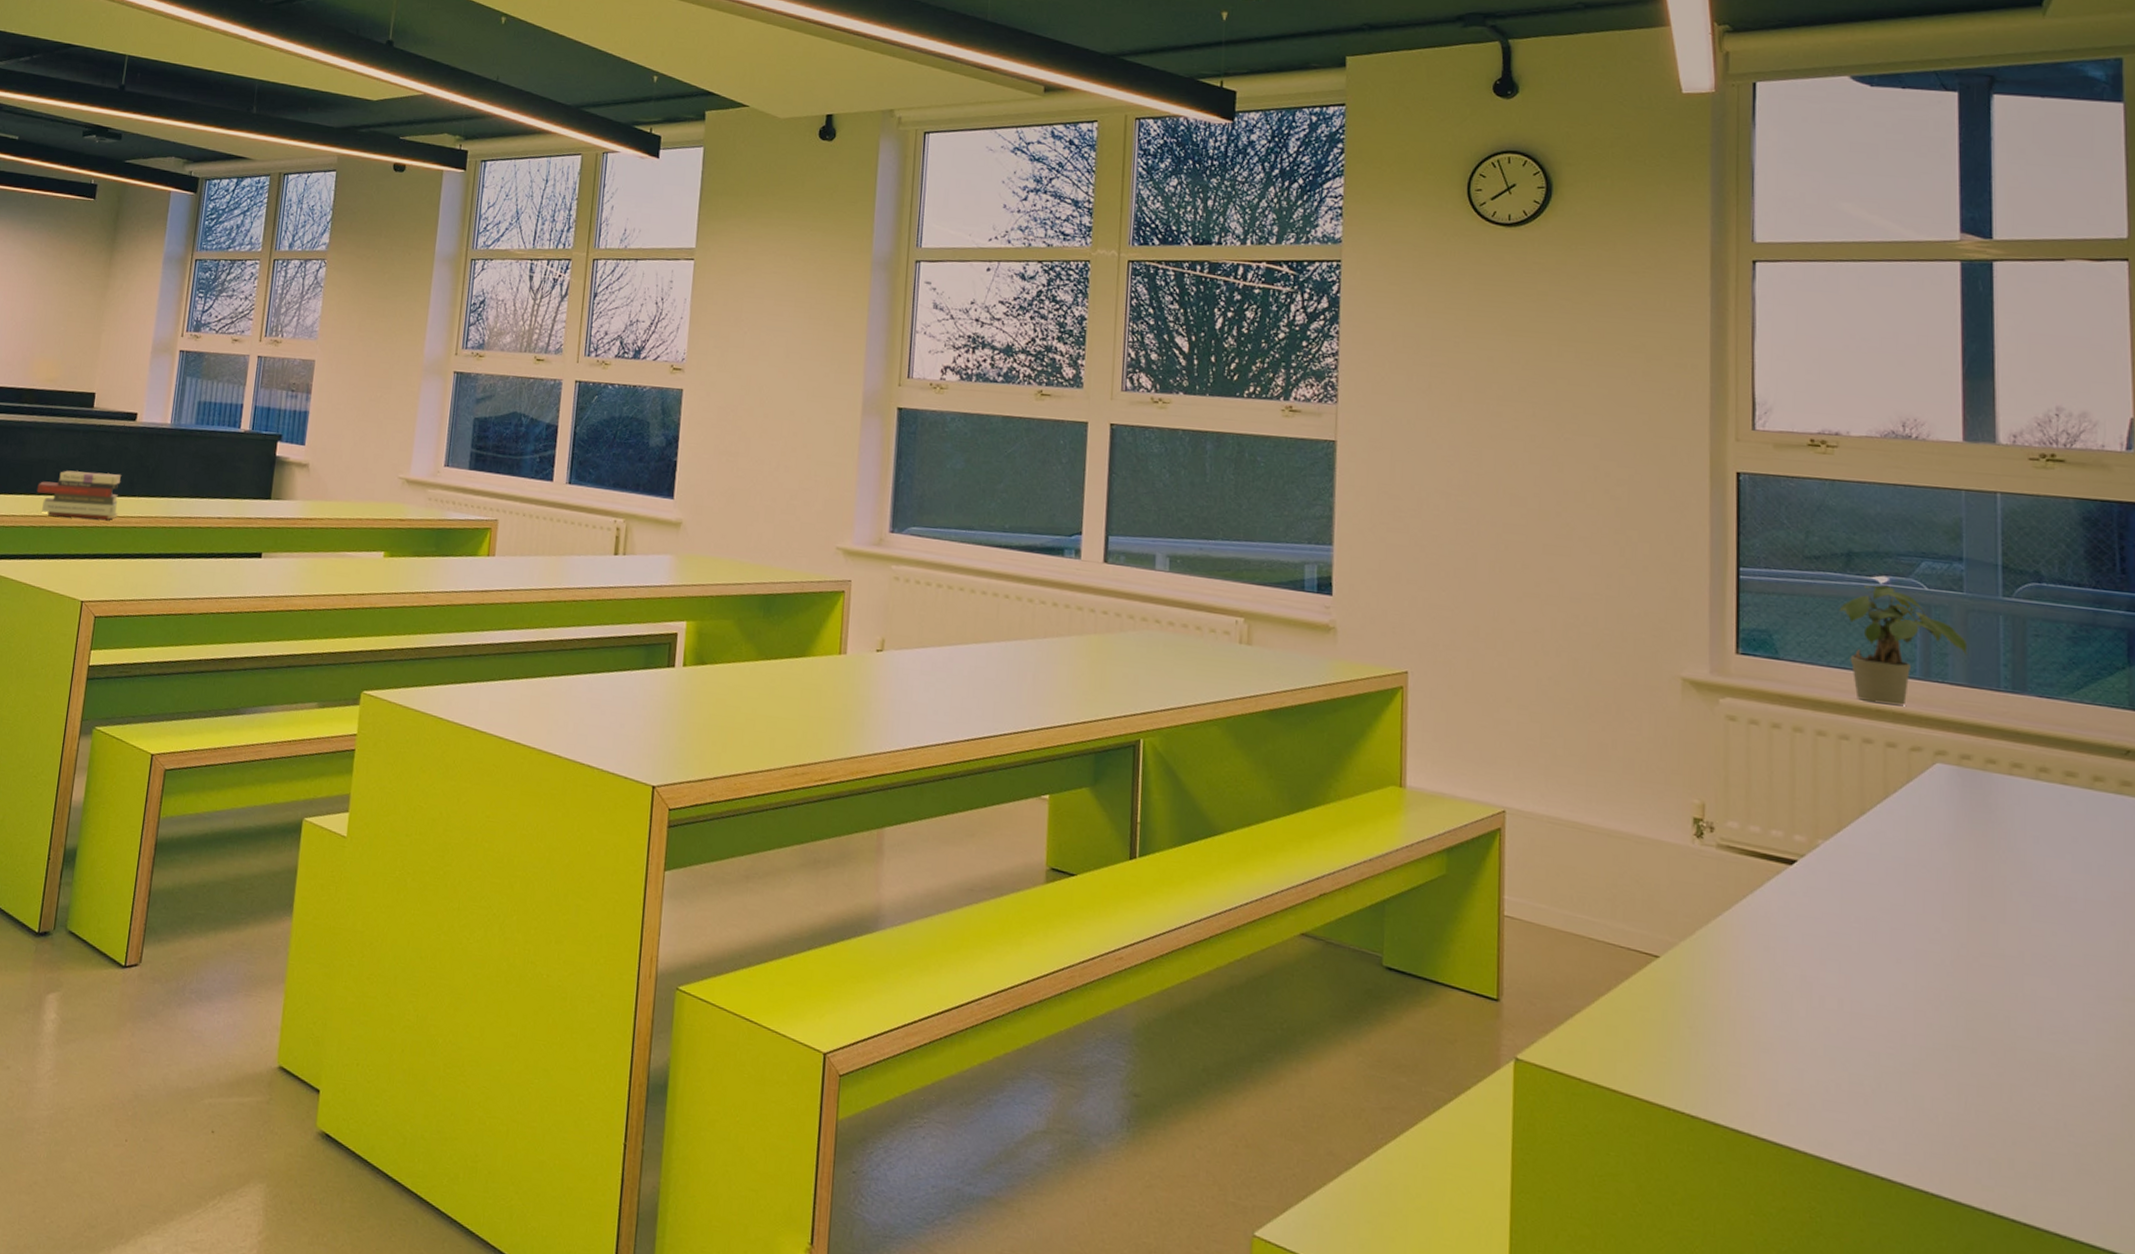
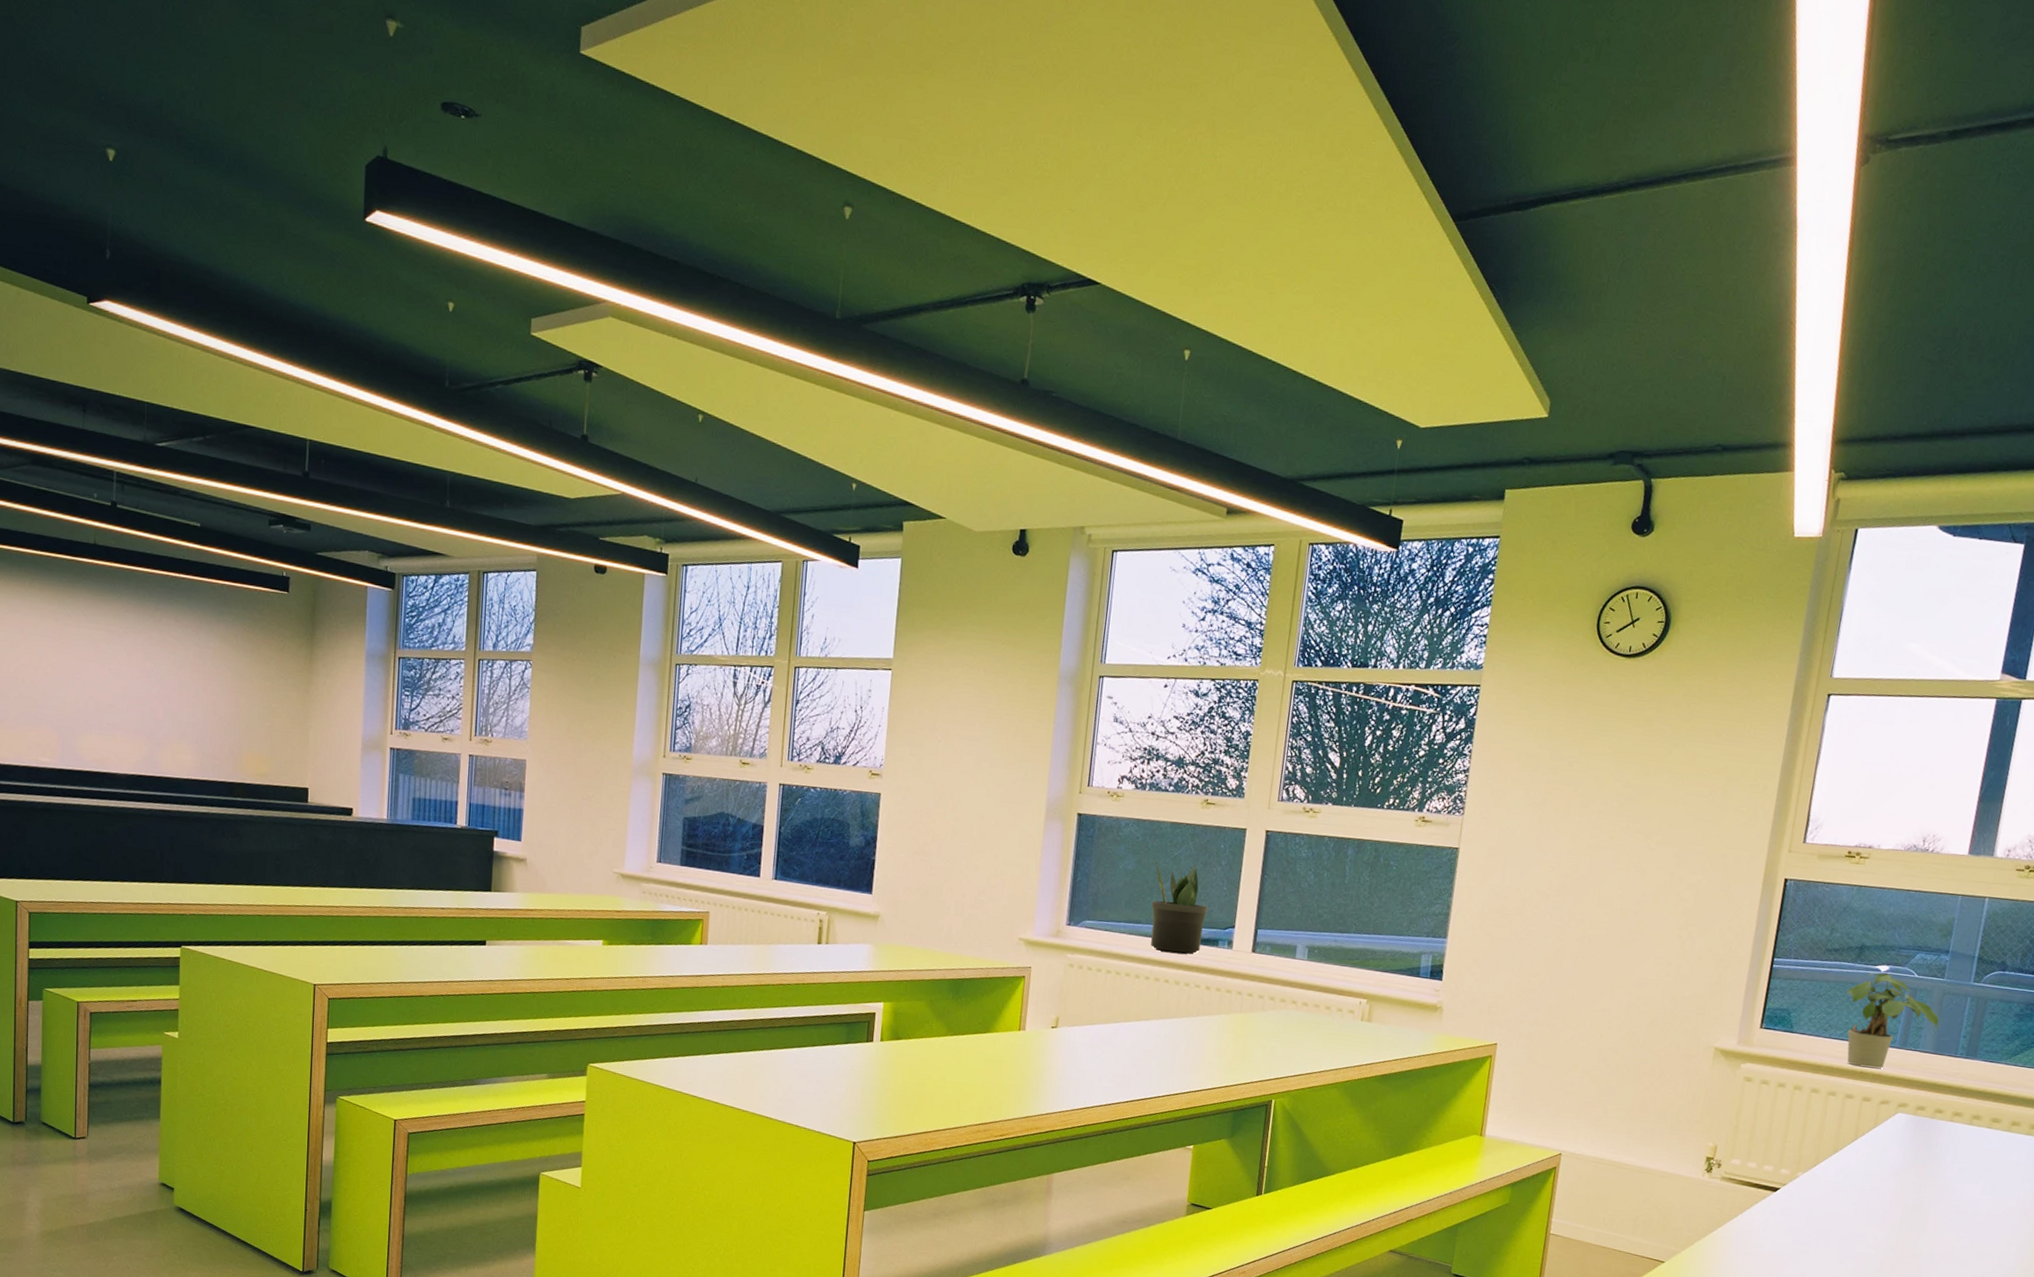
books: present [36,470,122,520] -> none [258,862,343,909]
planter: none [984,457,1049,565] -> present [1150,859,1208,954]

